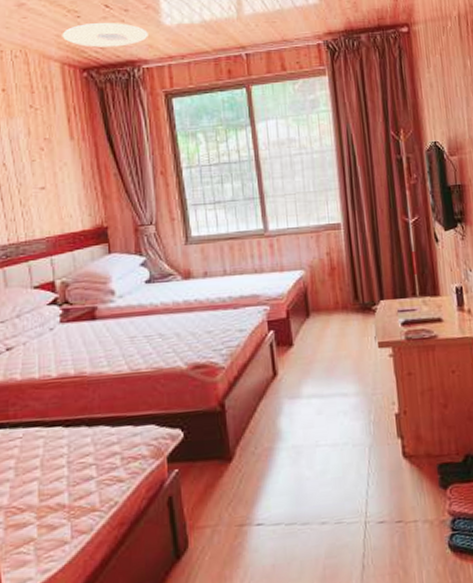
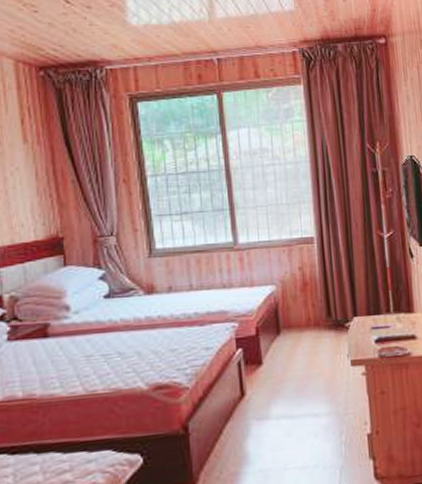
ceiling light: present [62,22,148,48] -> none [16,18,113,45]

